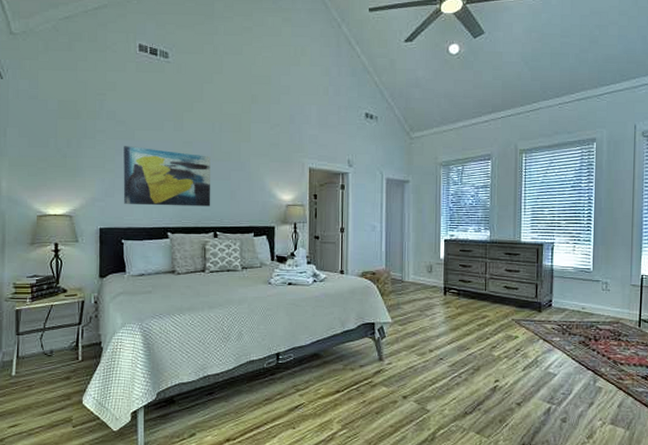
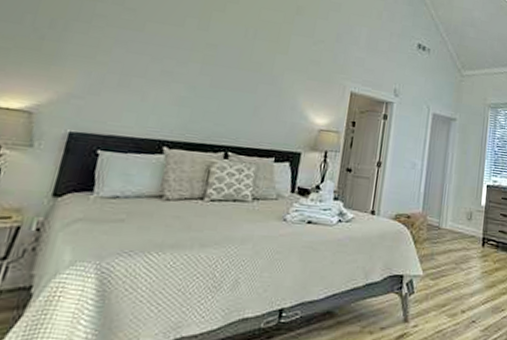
wall art: present [123,146,211,207] -> none [112,37,237,122]

